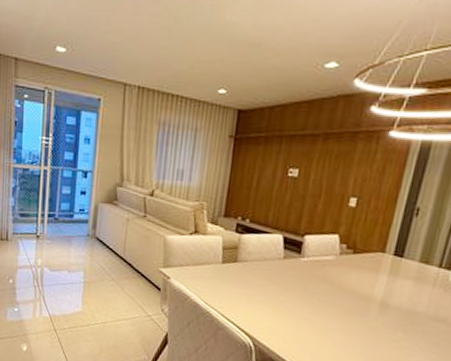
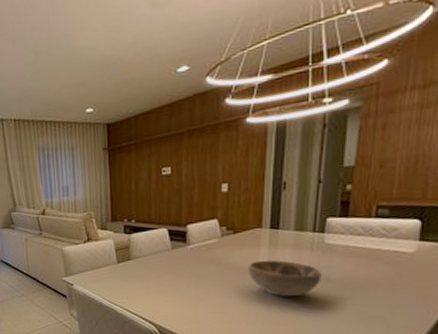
decorative bowl: none [361,287,440,334] -> present [247,260,322,297]

